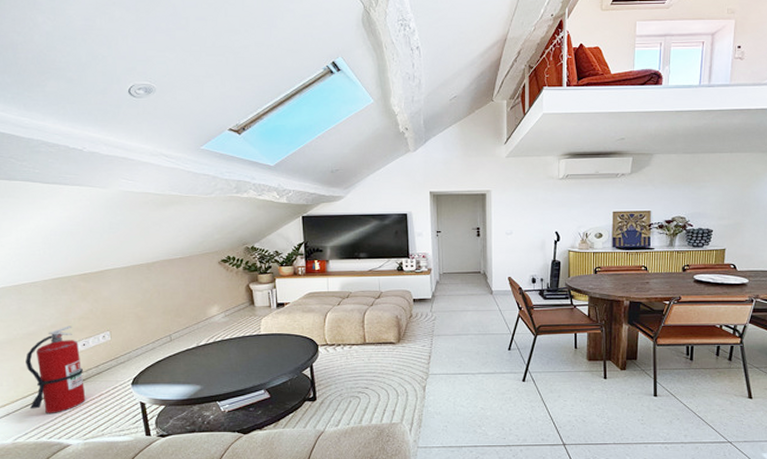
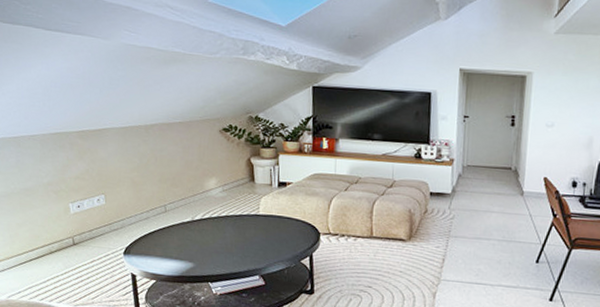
fire extinguisher: present [26,326,86,415] -> none [22,184,78,276]

